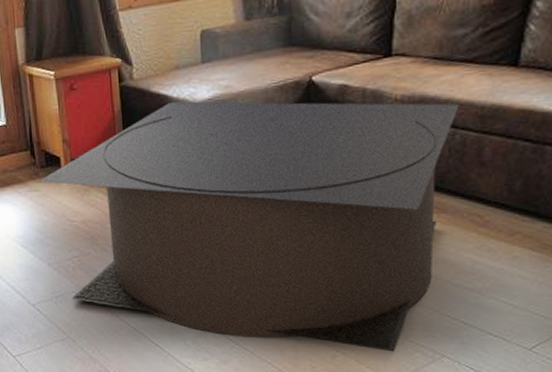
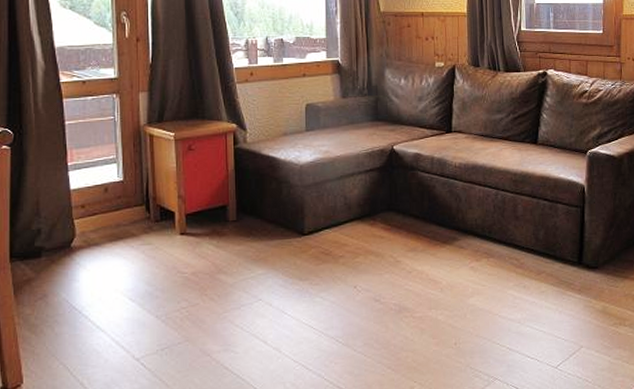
coffee table: present [38,101,459,352] -> none [151,163,500,379]

